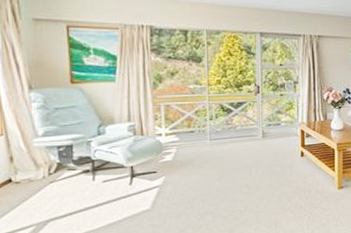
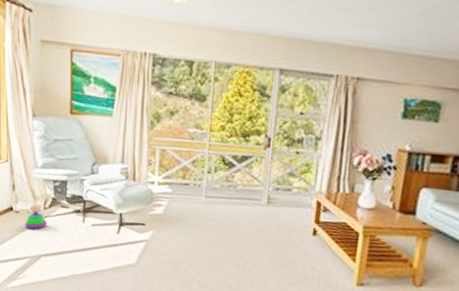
stacking toy: none [27,170,54,197] -> present [25,202,48,230]

